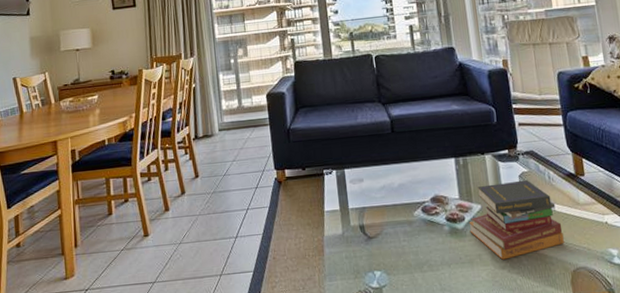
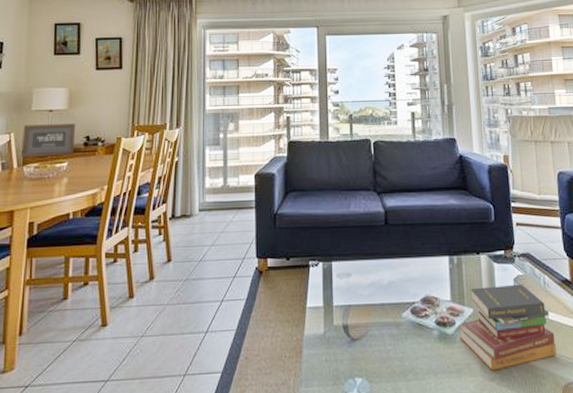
picture frame: none [55,60,102,94] -> present [20,123,76,158]

